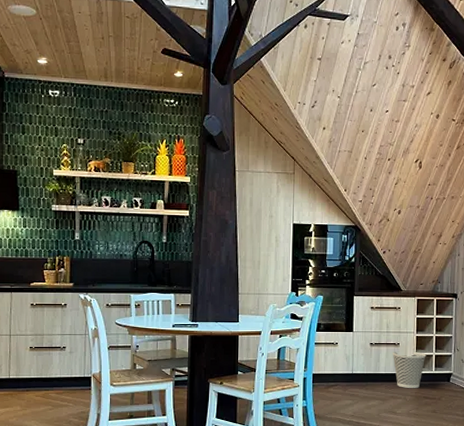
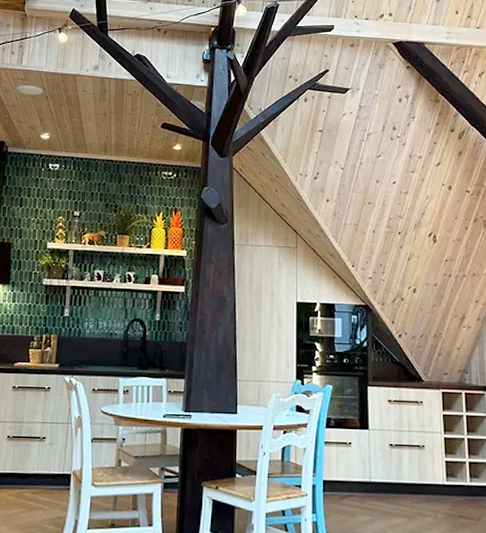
wastebasket: present [392,351,427,388] -> none [416,455,458,504]

